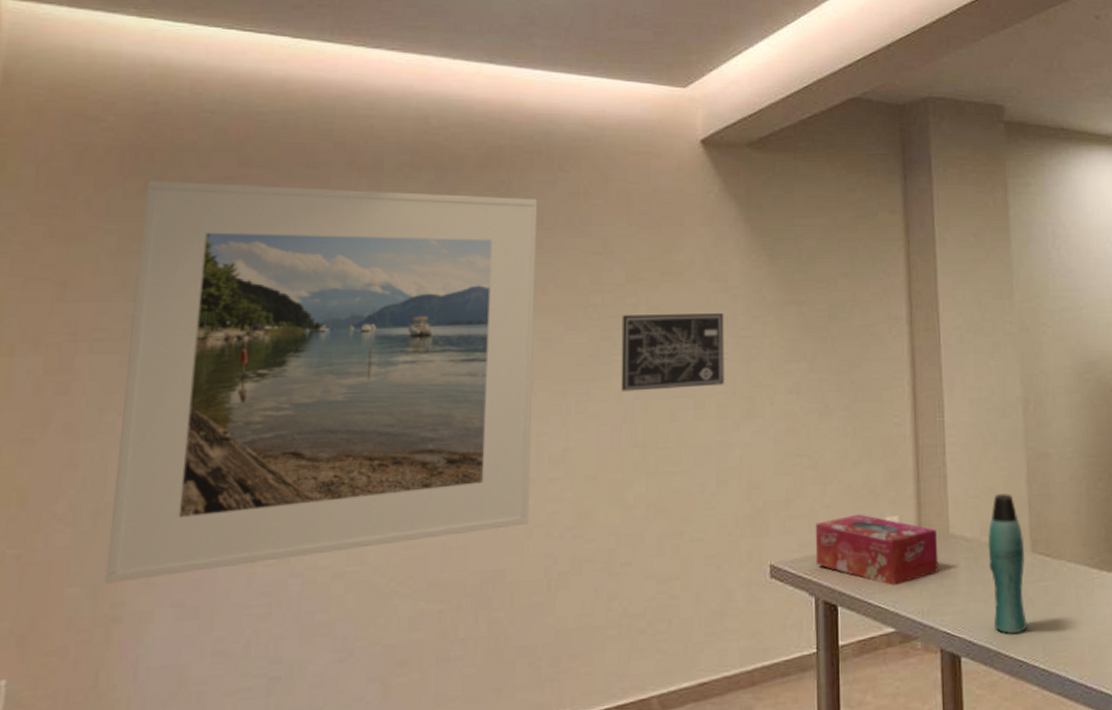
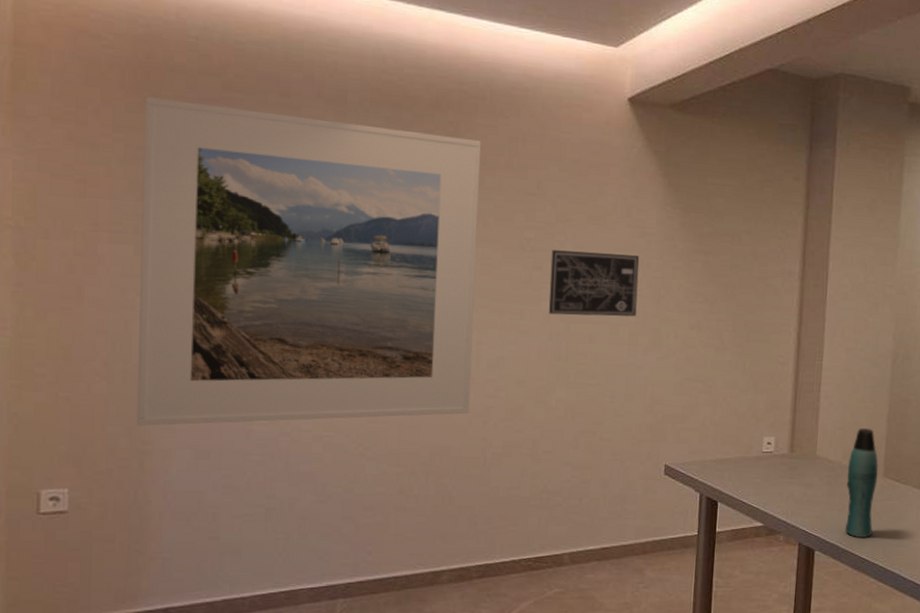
tissue box: present [815,514,939,586] -> none [702,432,806,491]

